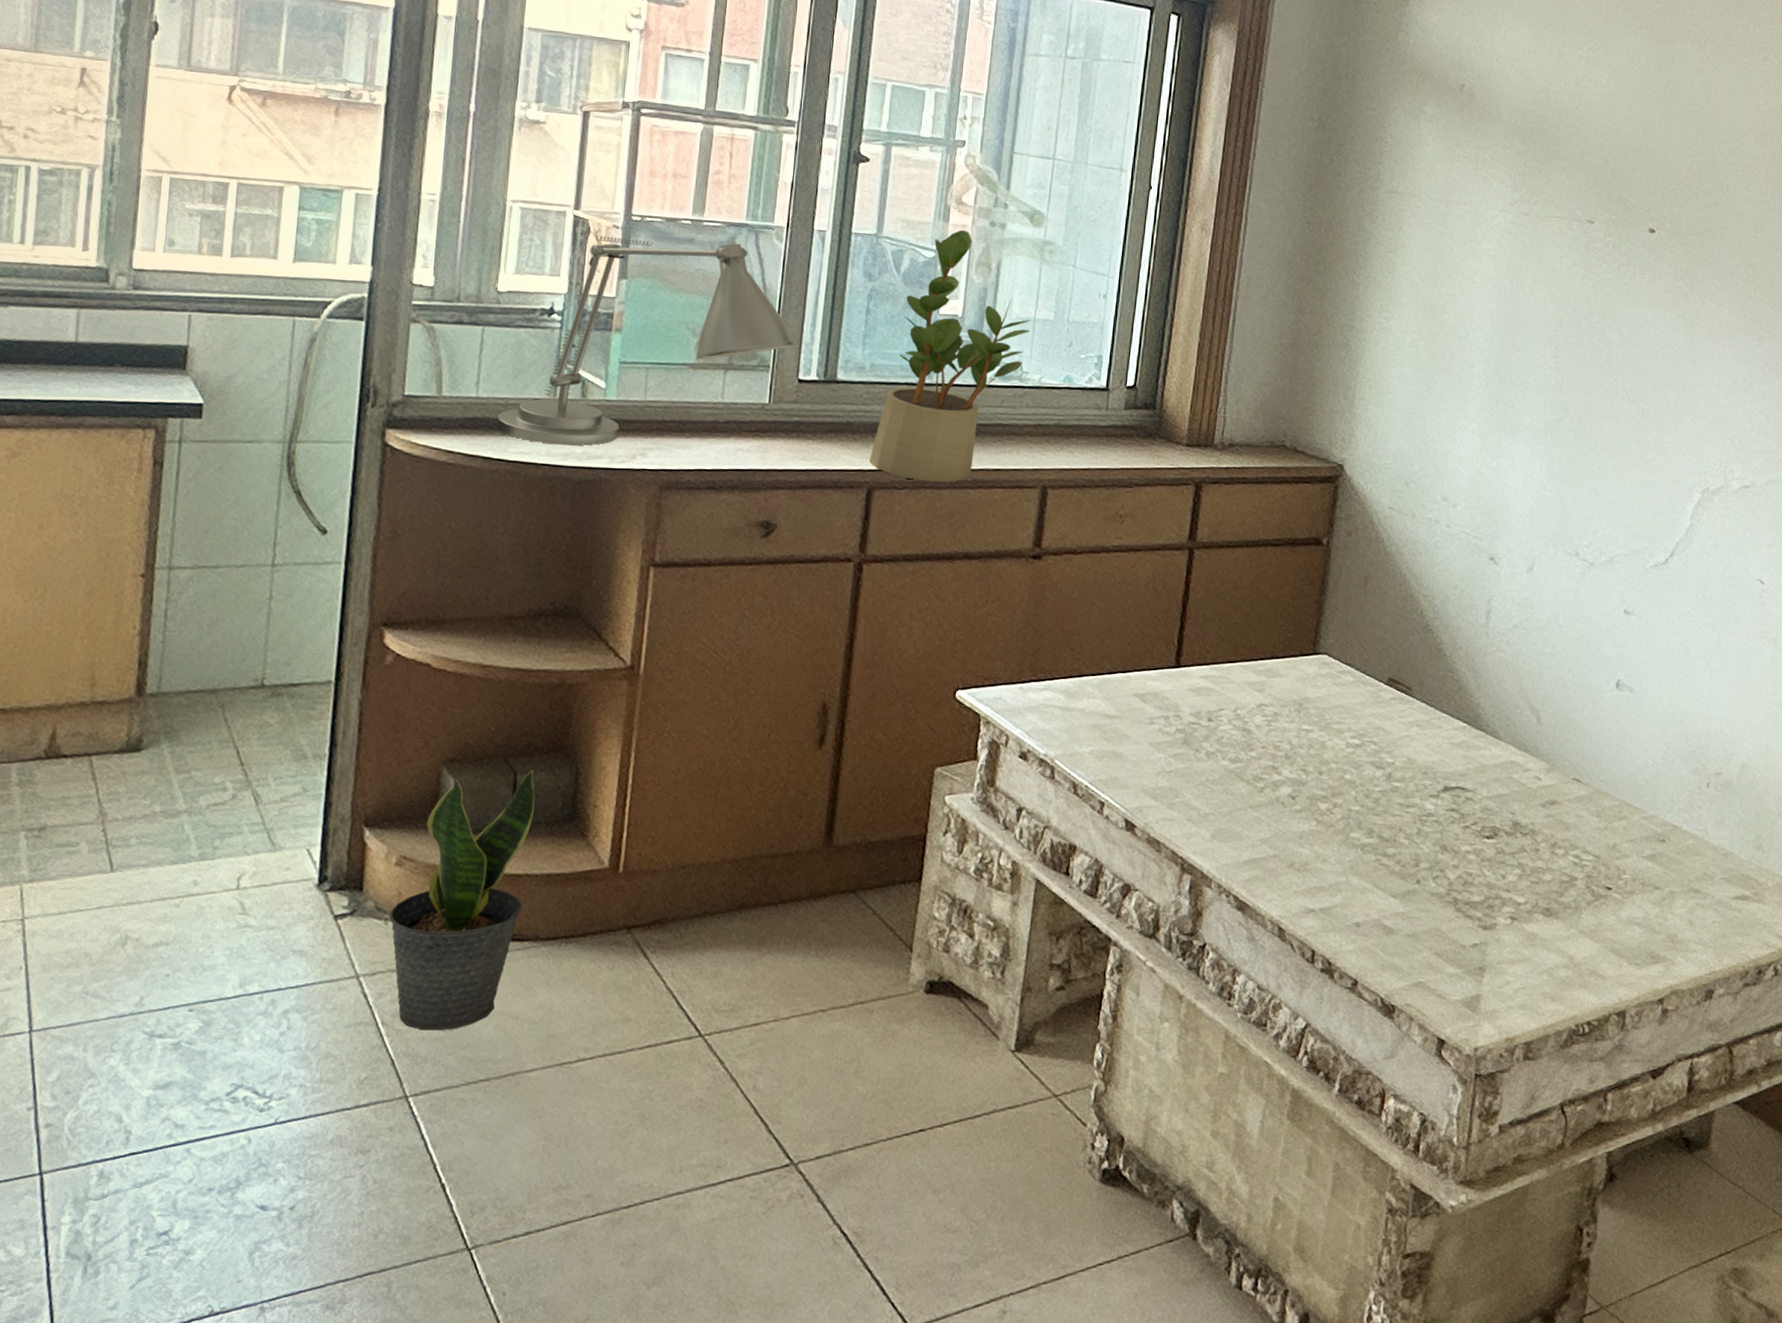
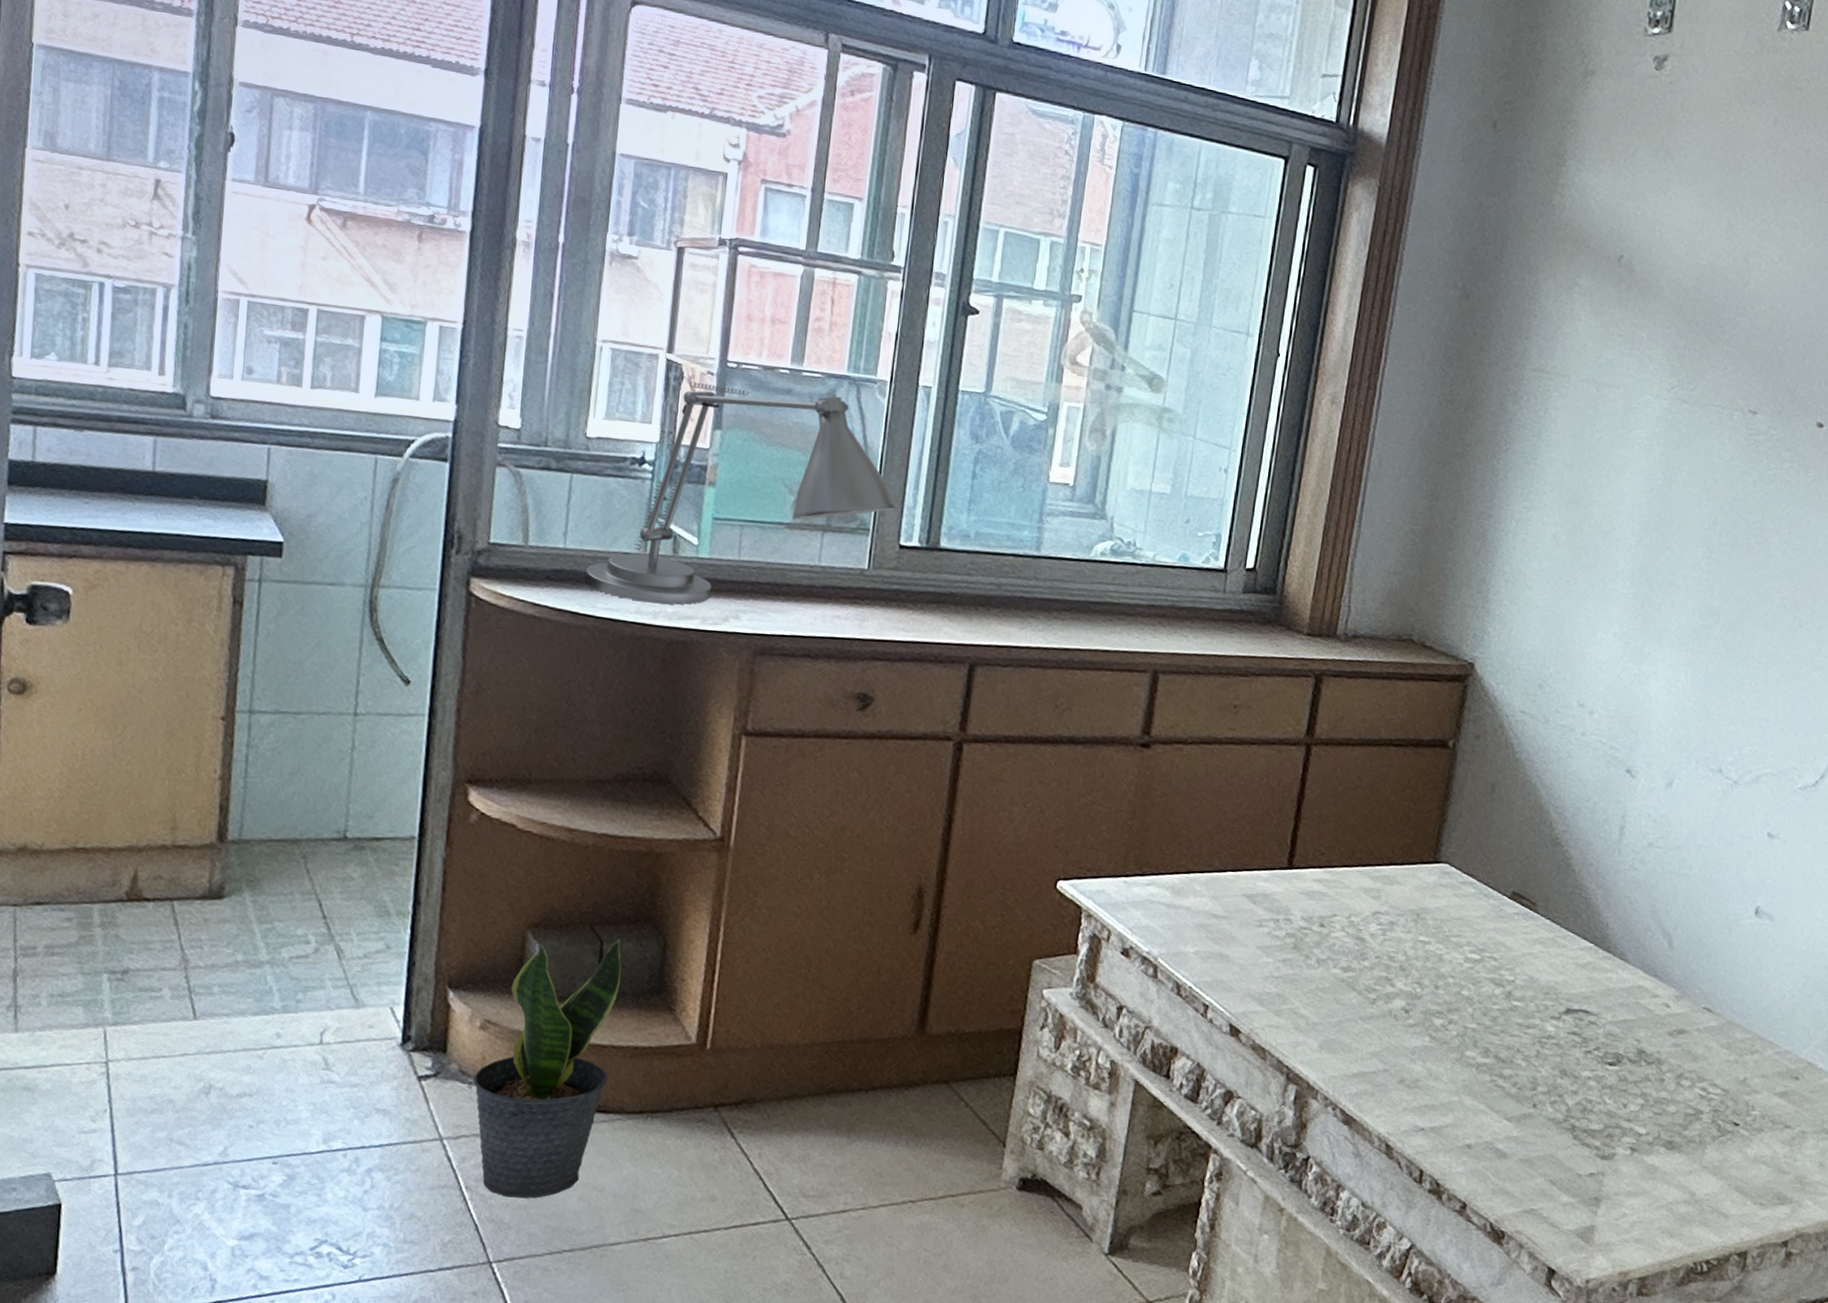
potted plant: present [869,229,1031,483] -> none [972,392,1147,662]

